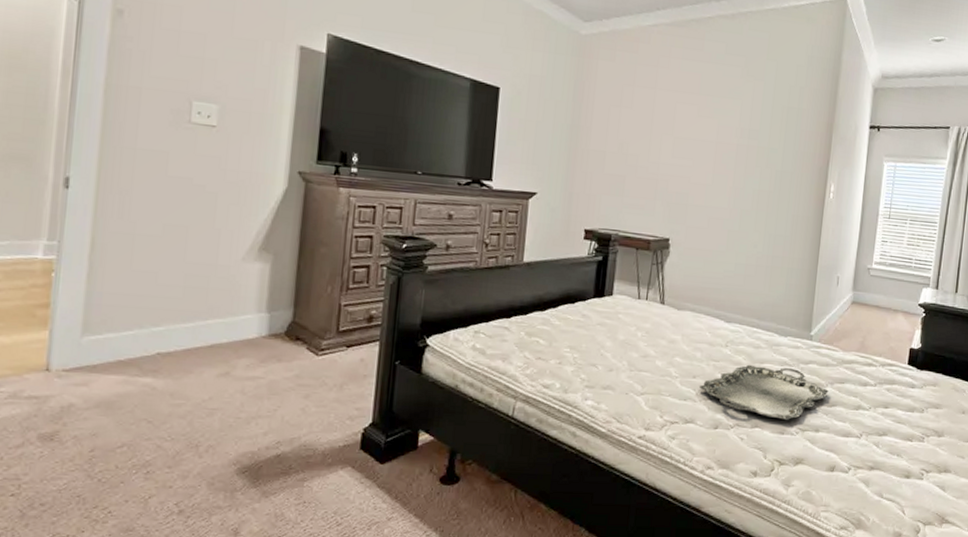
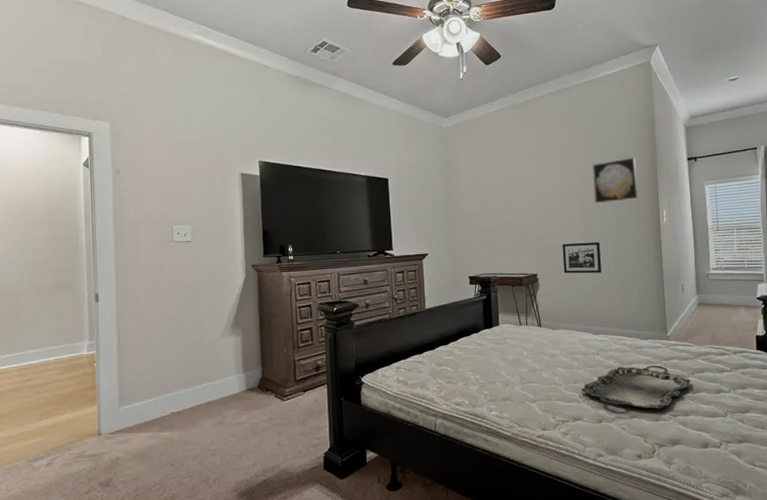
picture frame: none [702,206,751,249] -> present [562,241,601,274]
wall art: none [753,113,810,165] -> present [593,158,638,204]

